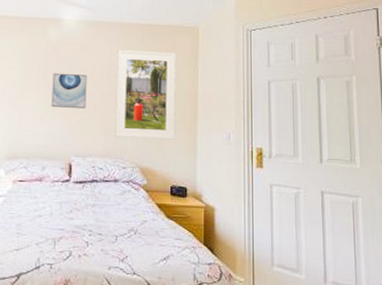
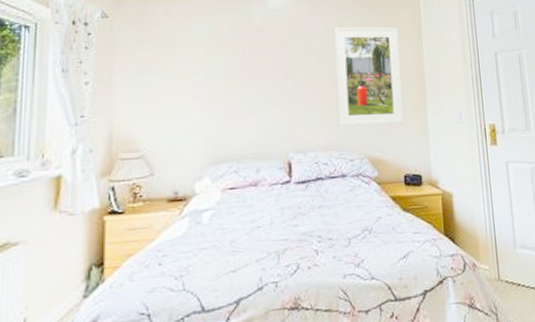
wall art: present [51,72,87,110] -> none [260,57,303,99]

